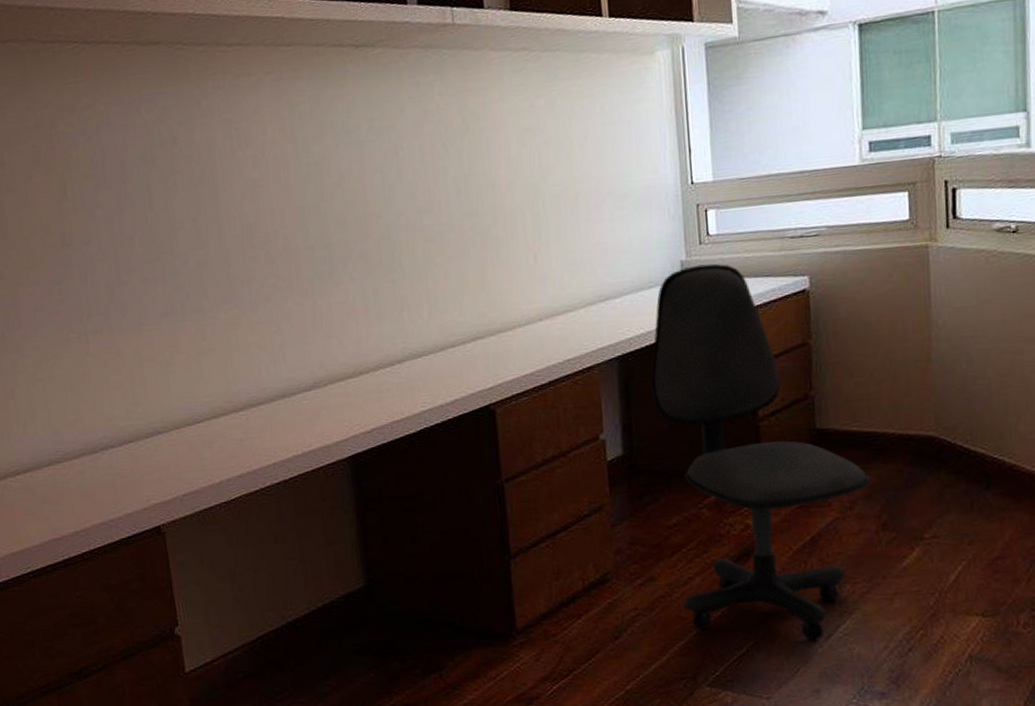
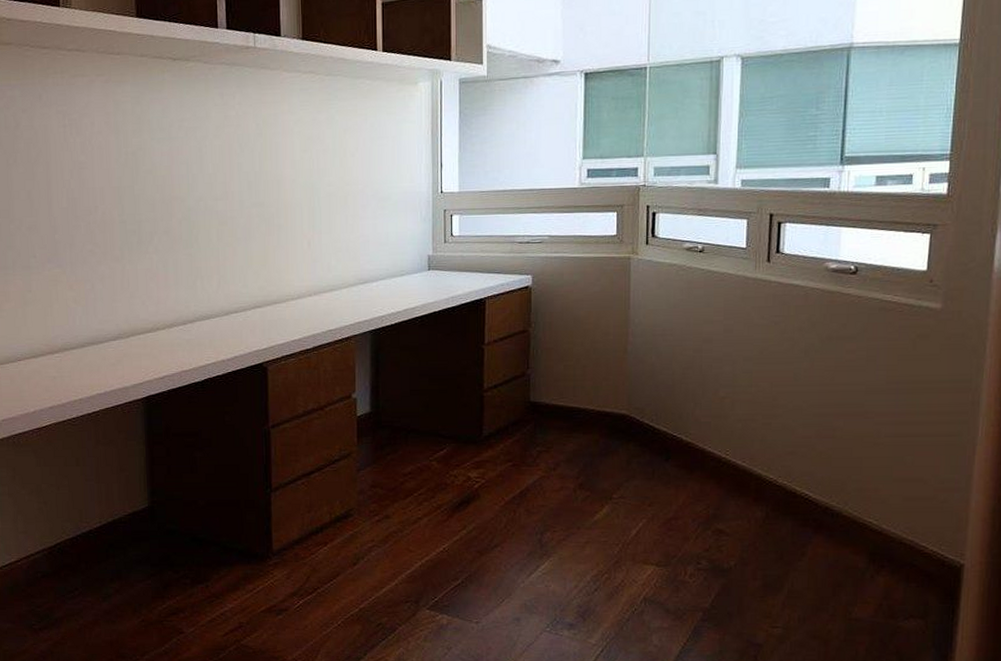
office chair: present [650,263,872,641] -> none [397,259,573,577]

